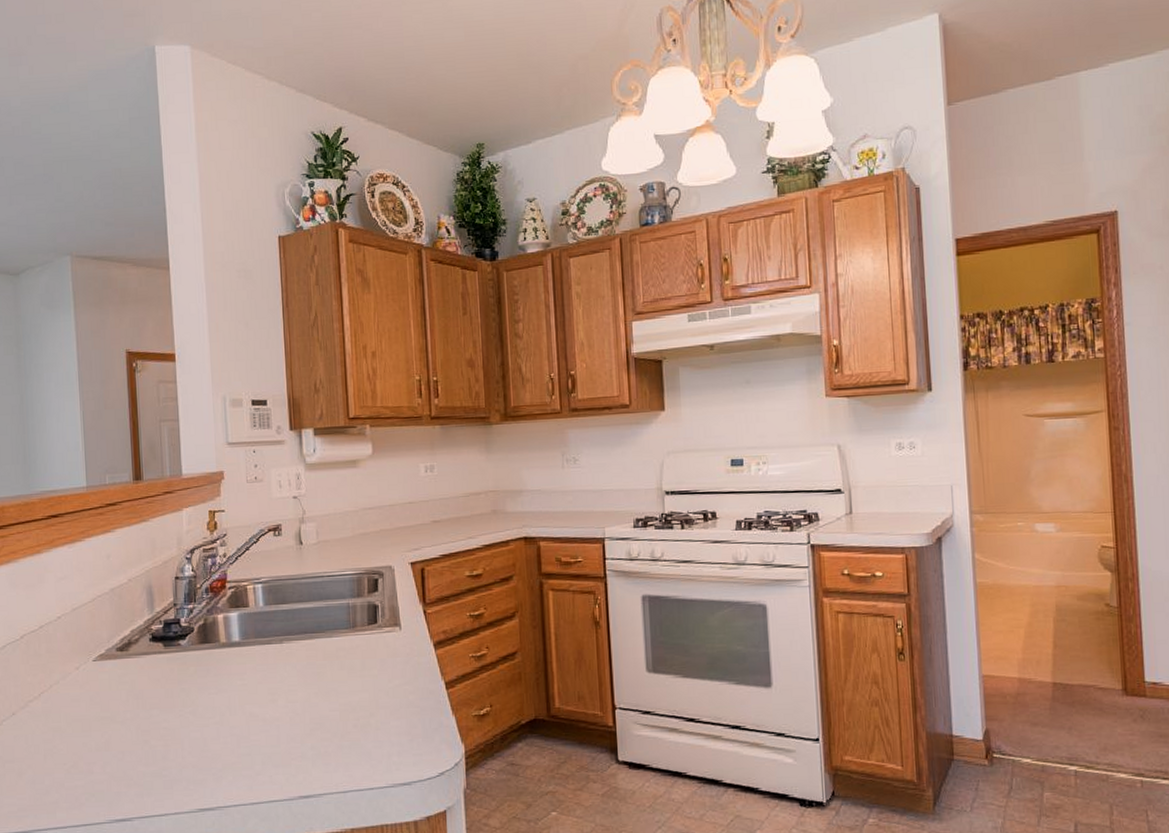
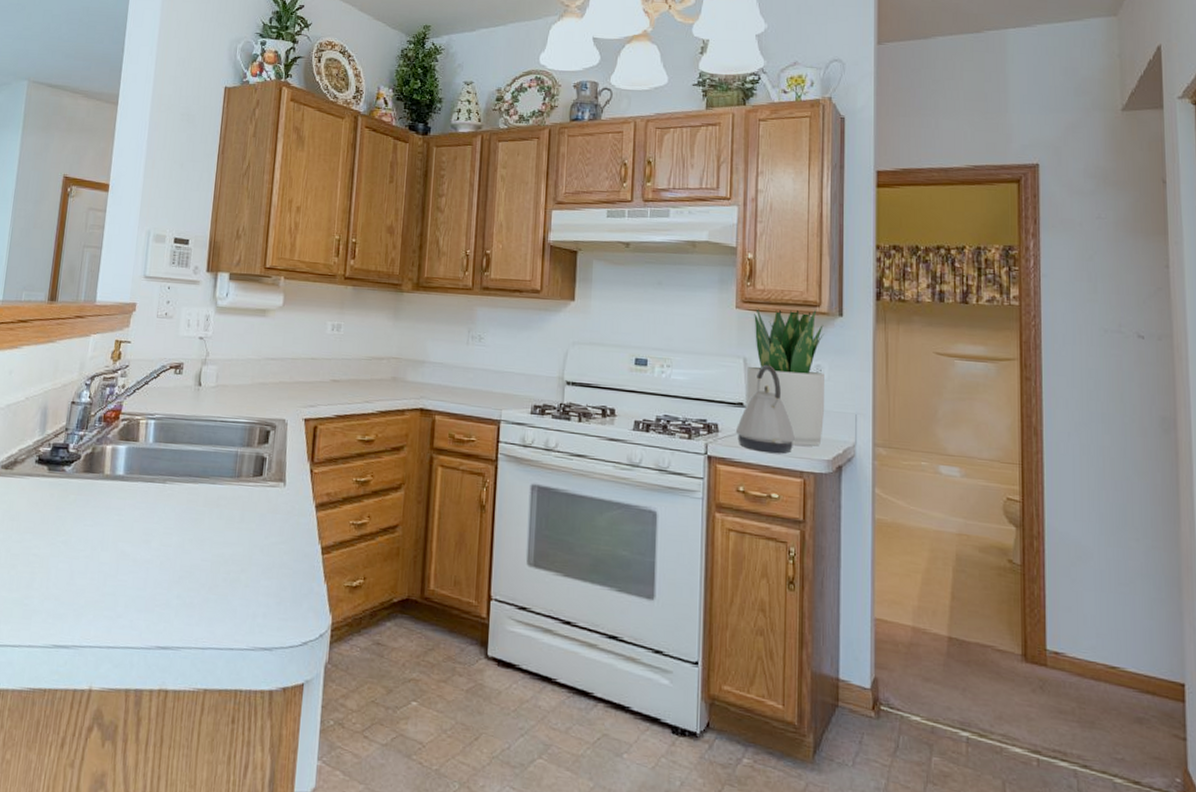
kettle: none [836,448,895,535] -> present [736,364,796,454]
planter: none [842,388,921,524] -> present [747,307,825,446]

